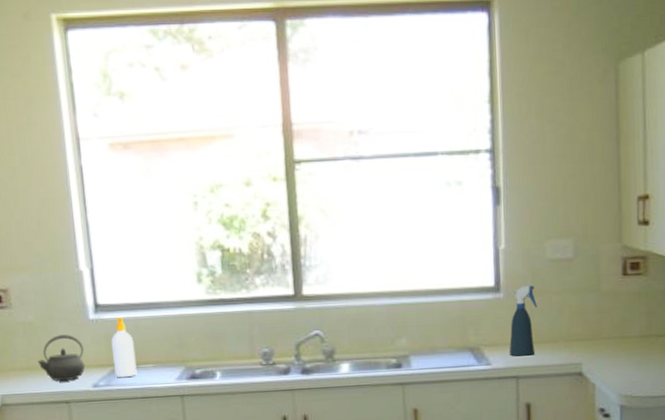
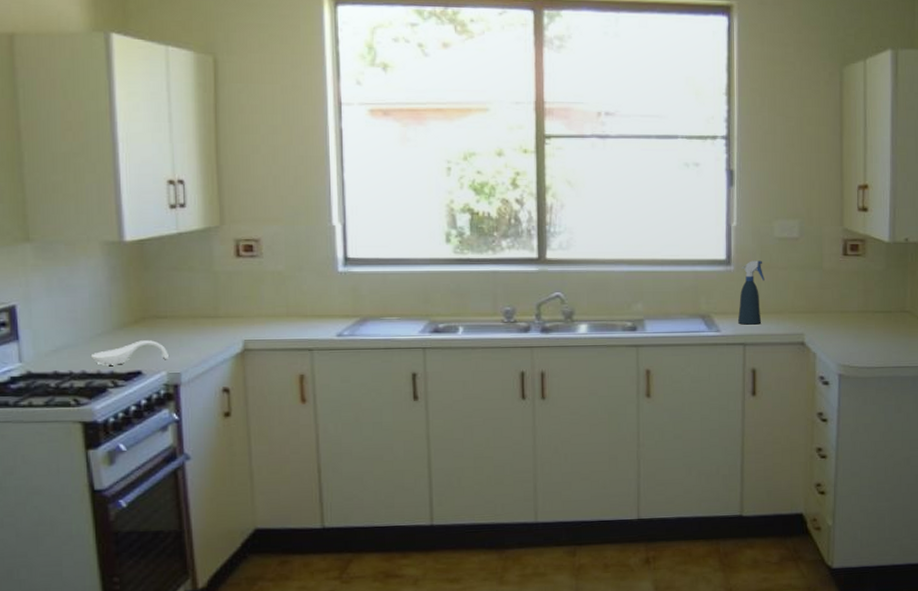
kettle: present [37,335,86,381] -> none [284,285,331,329]
soap bottle: present [111,317,137,378] -> none [358,271,382,329]

